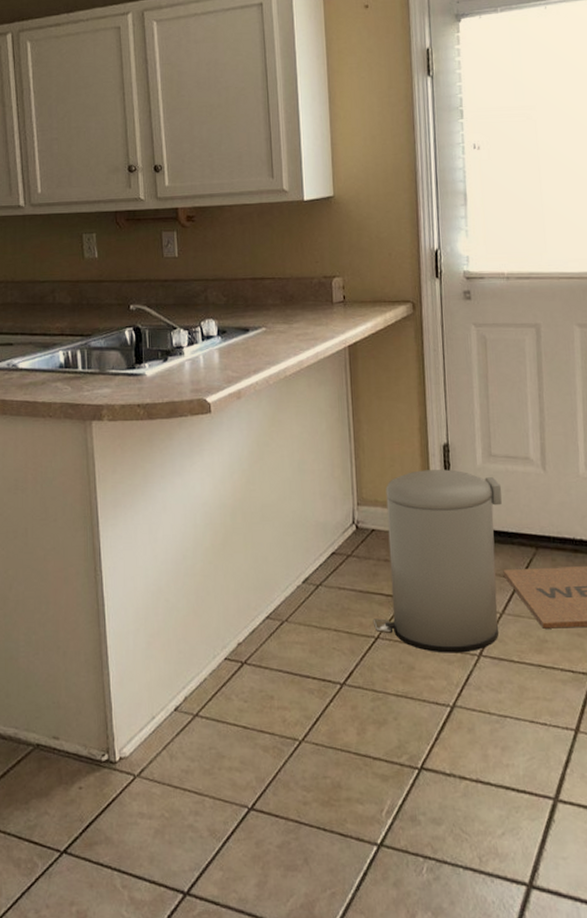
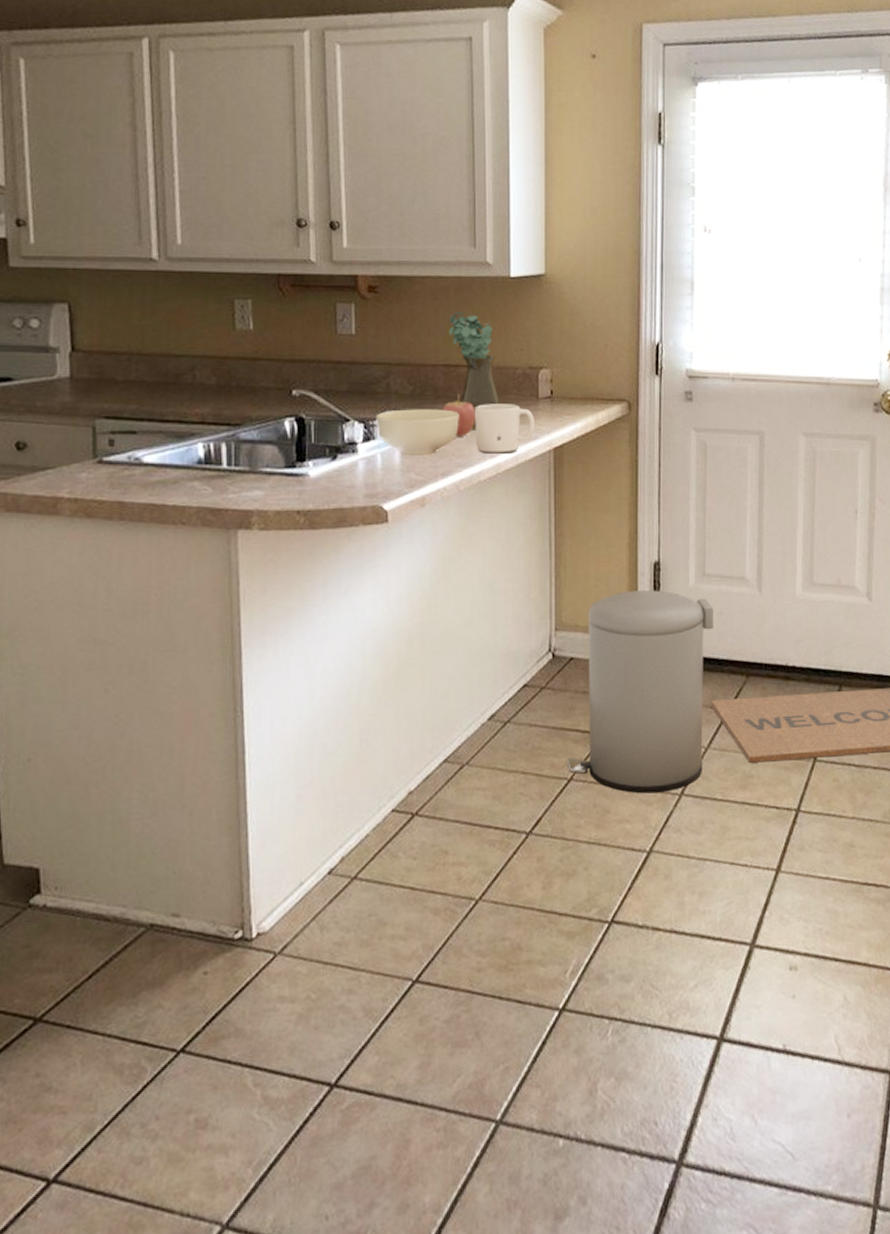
bowl: none [197,316,267,357] -> present [375,409,459,457]
fruit: none [251,302,280,339] -> present [442,394,475,437]
vase: none [254,230,300,332] -> present [449,308,500,429]
mug: none [278,309,332,352] -> present [474,404,536,454]

